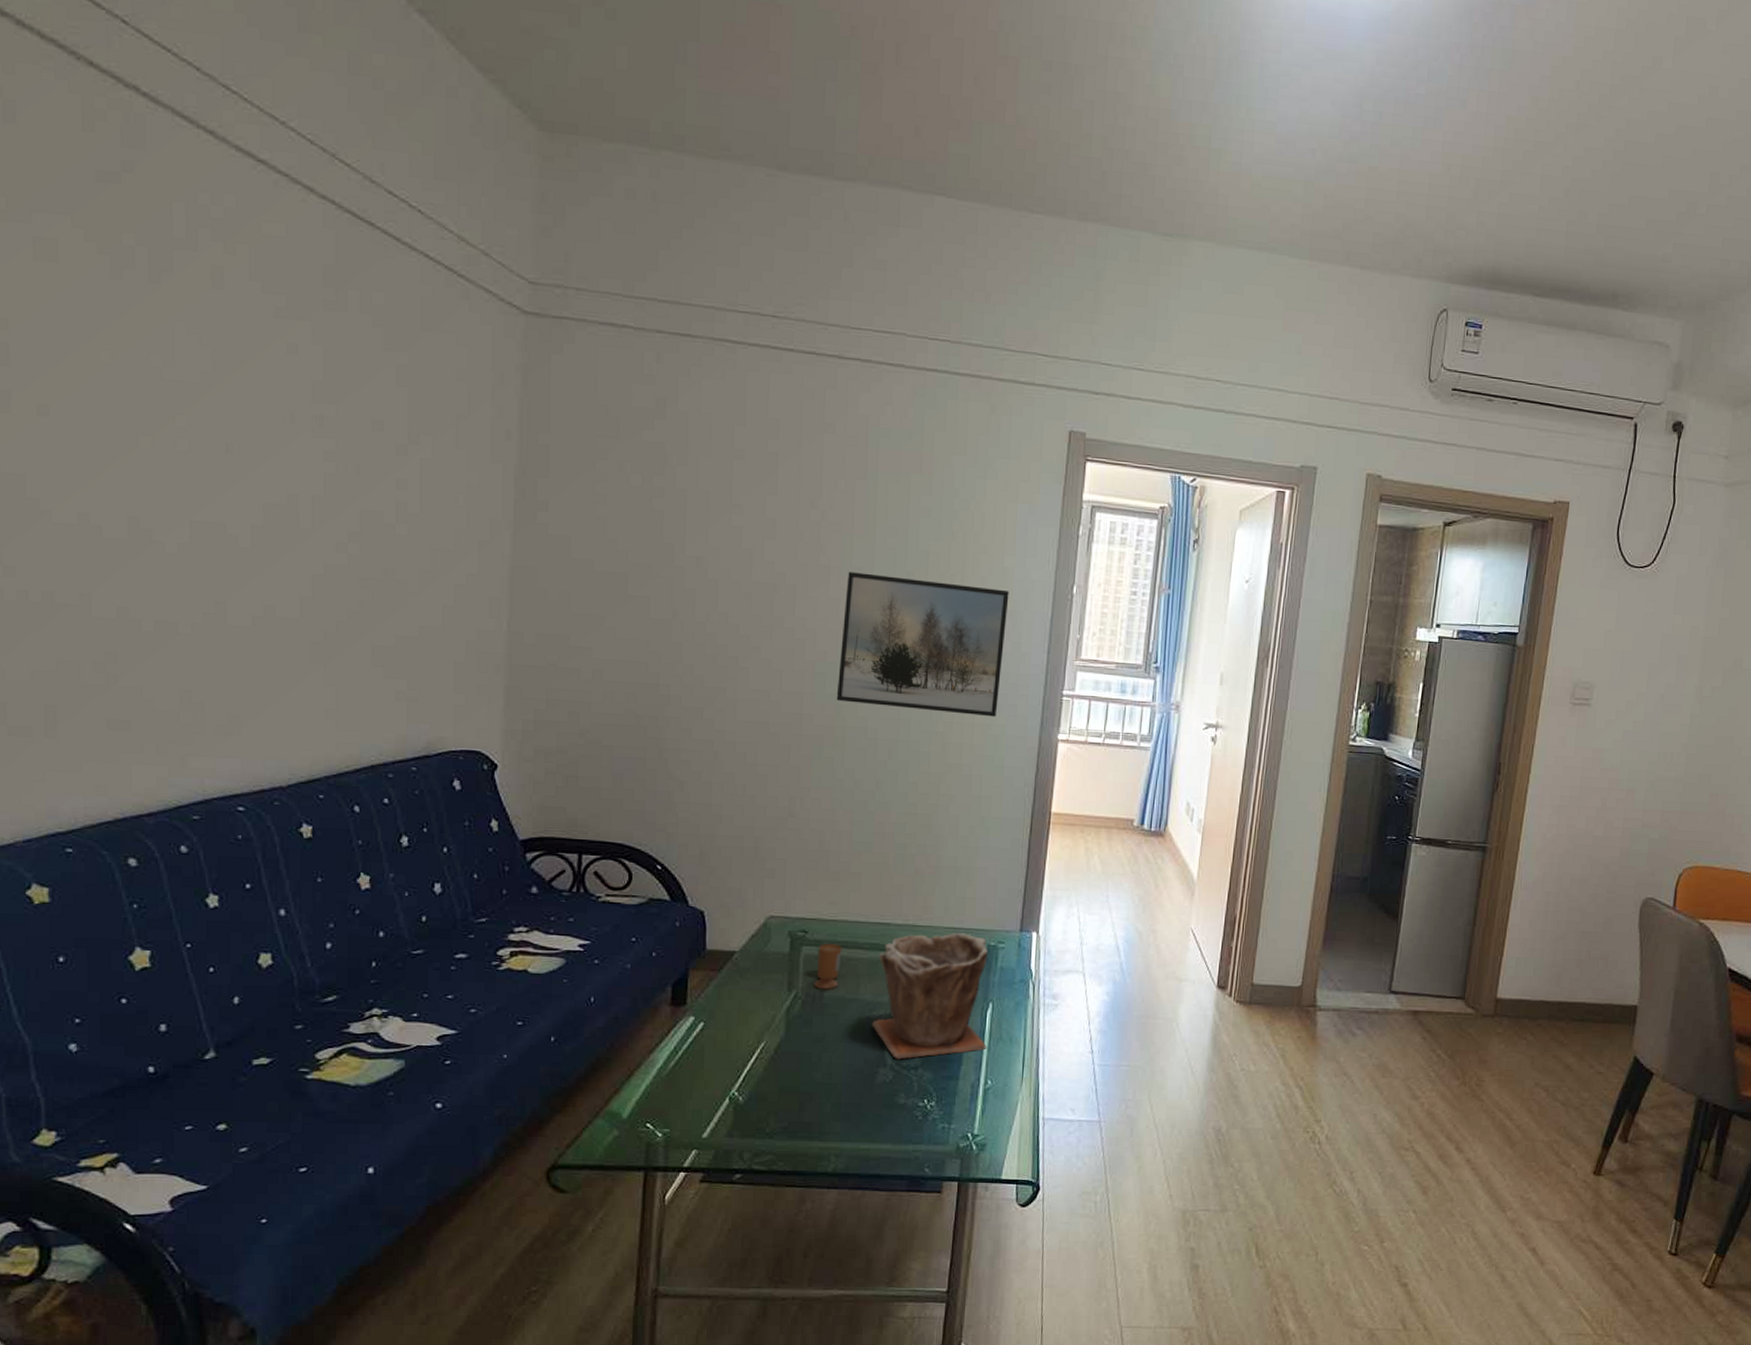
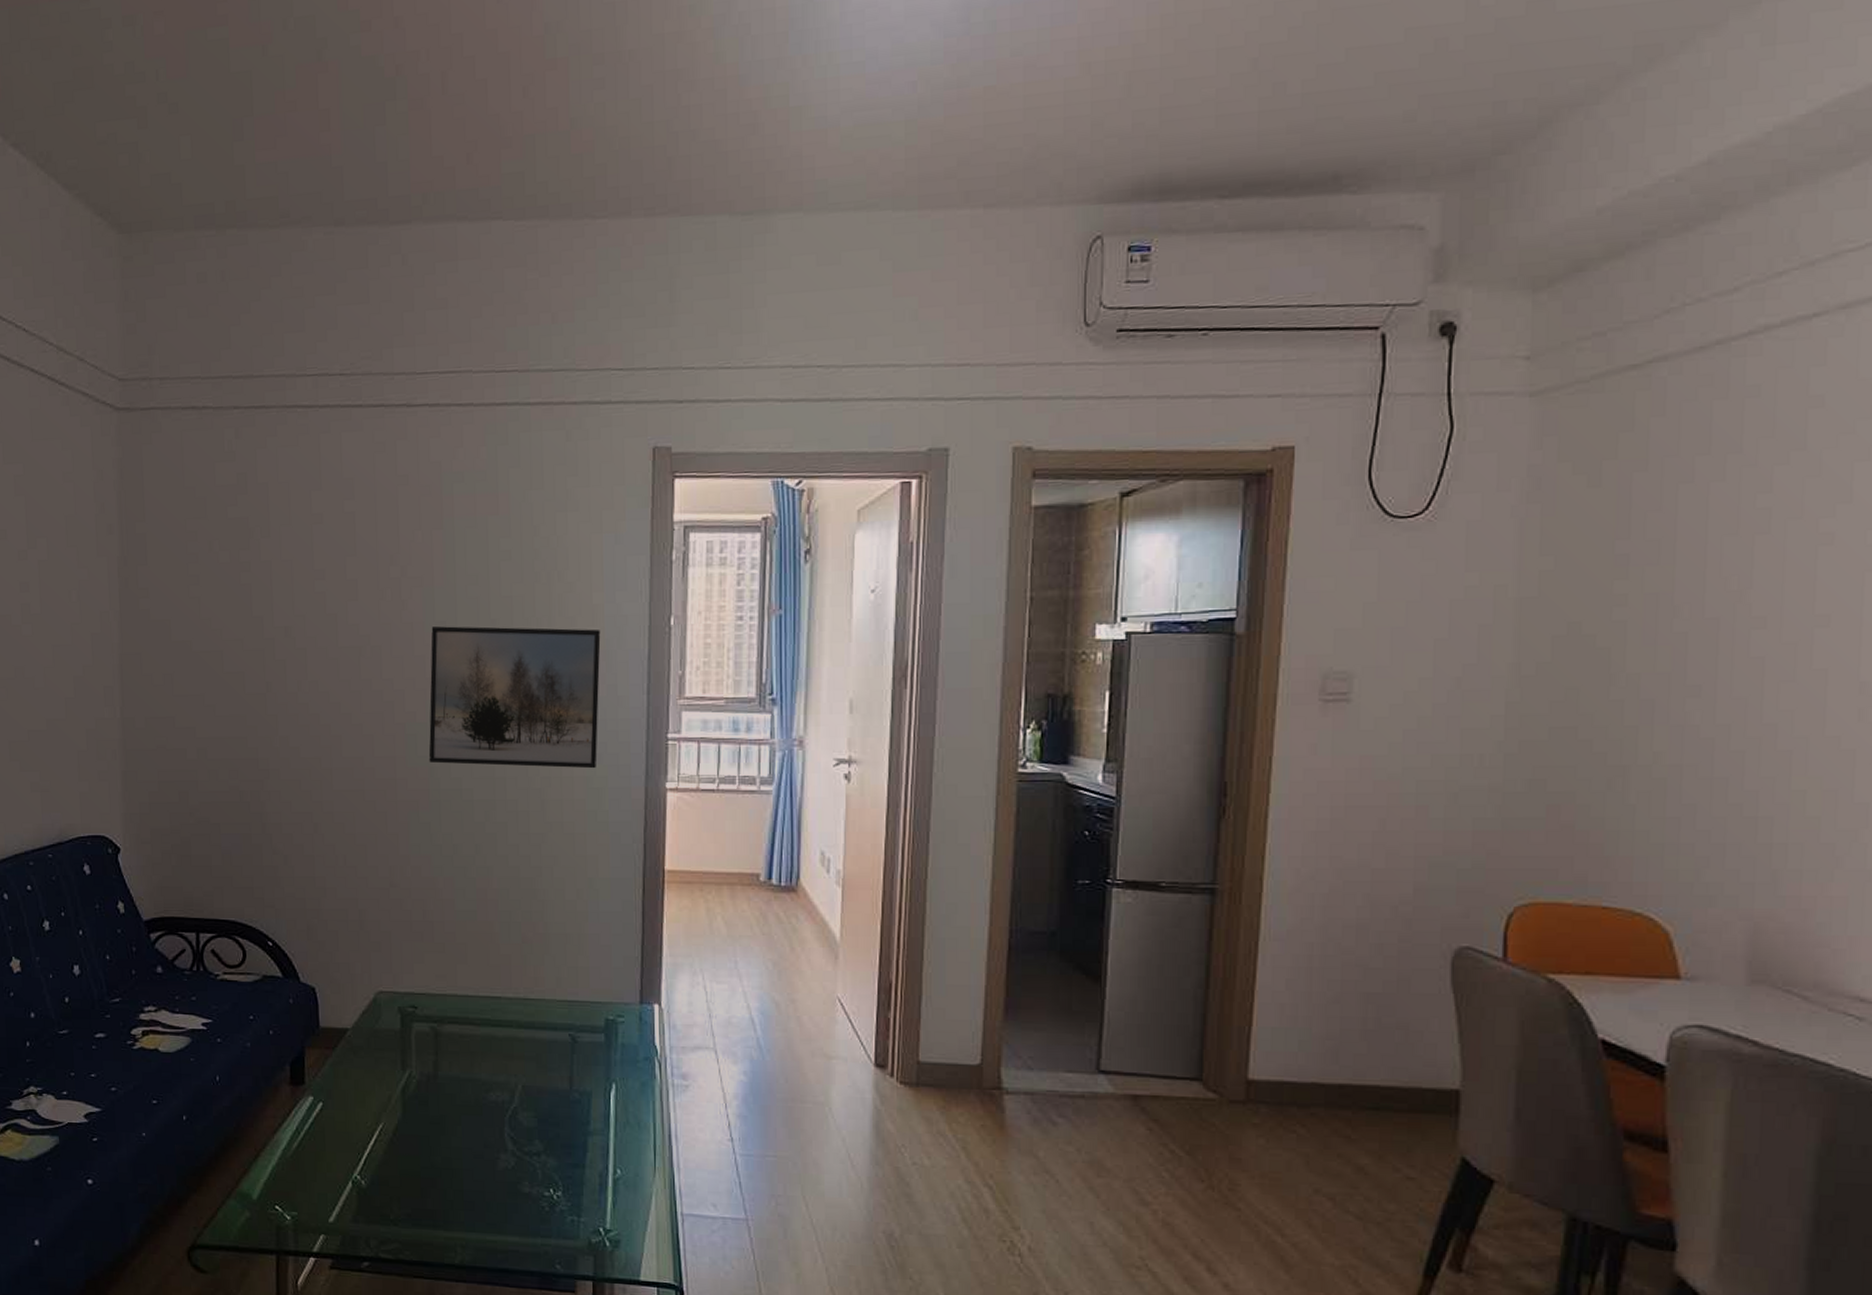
candle: present [814,943,842,990] -> none [427,1019,454,1069]
plant pot: present [872,933,988,1060] -> none [489,1006,614,1145]

